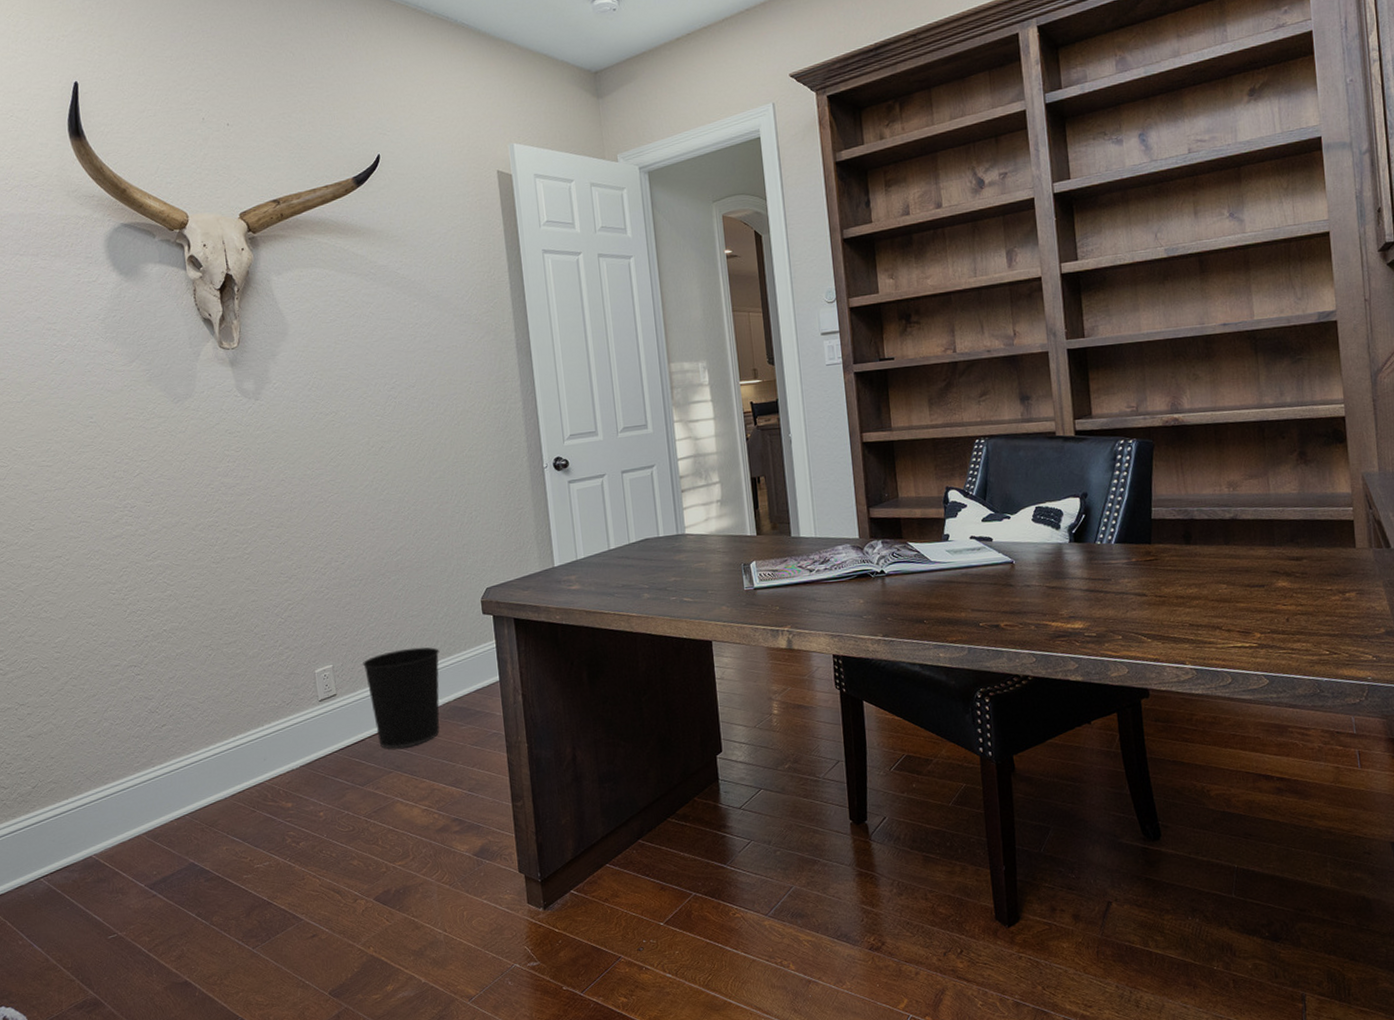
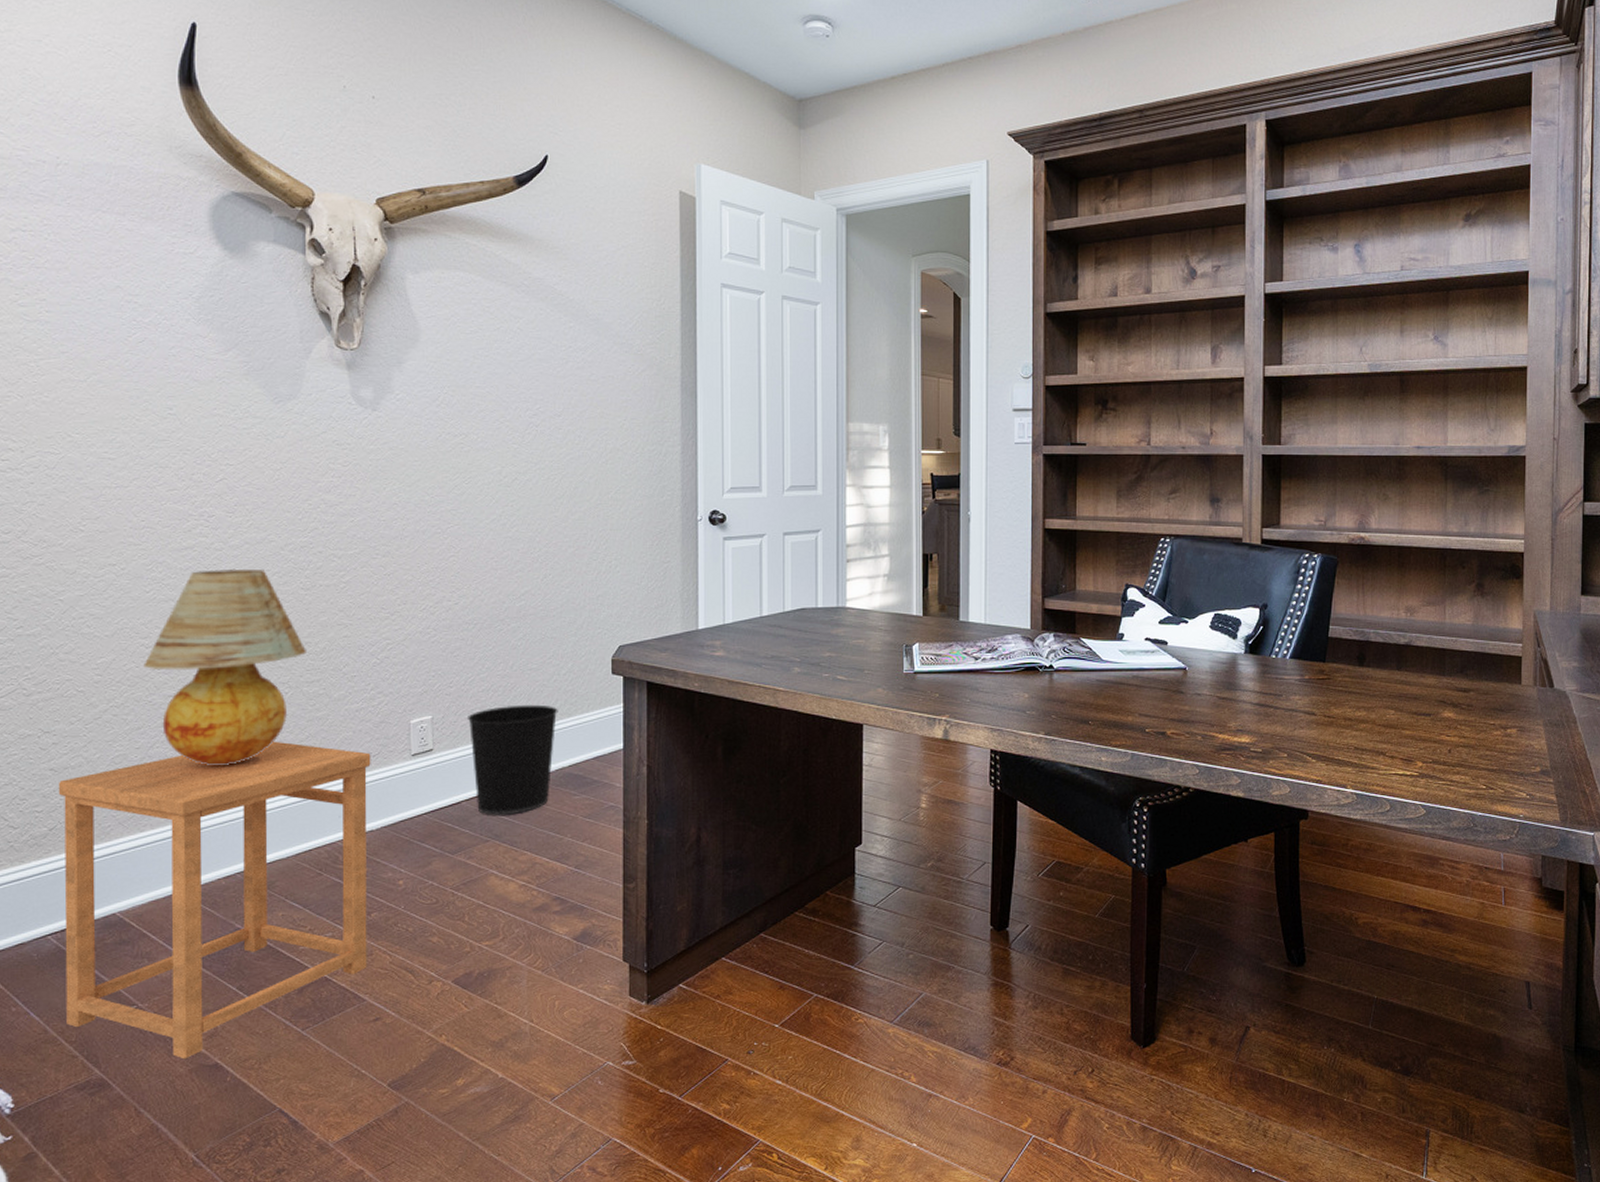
side table: none [35,697,301,979] -> present [58,741,371,1060]
table lamp: none [92,549,224,723] -> present [143,568,308,766]

